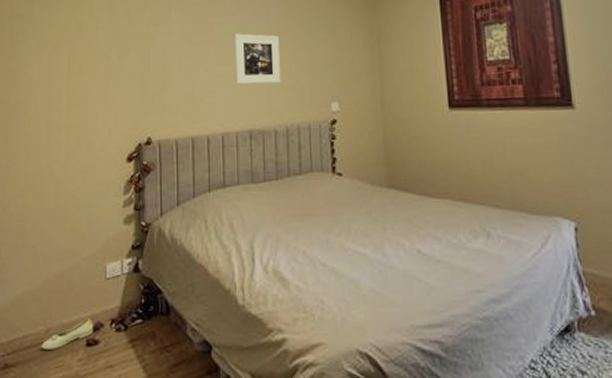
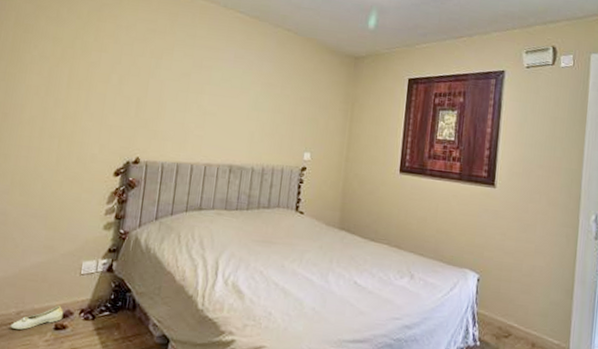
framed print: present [234,33,281,85] -> none [224,79,268,129]

